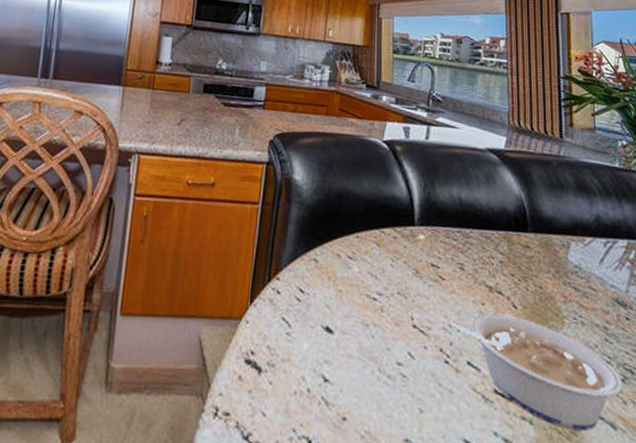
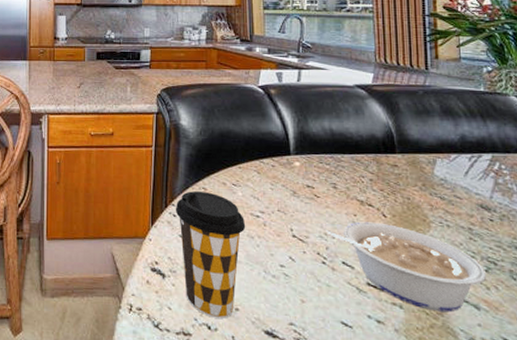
coffee cup: none [279,262,361,431] -> present [175,191,246,319]

